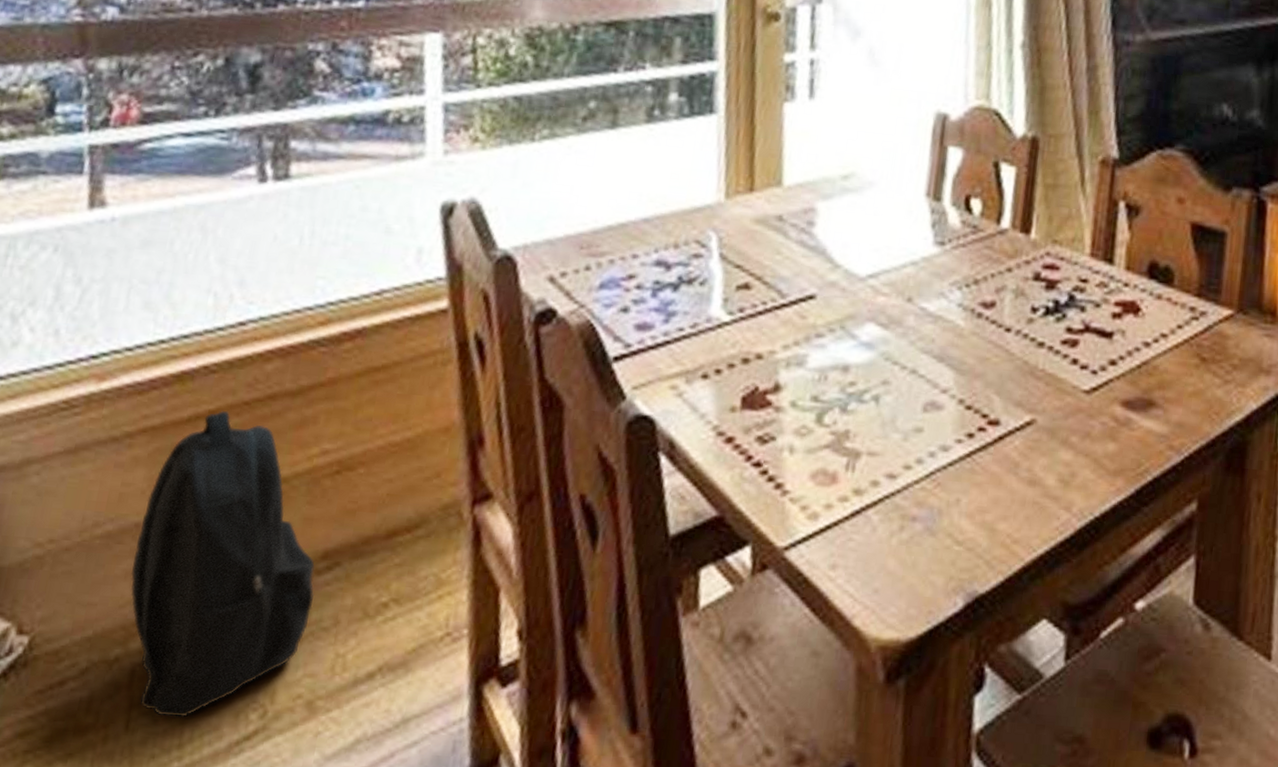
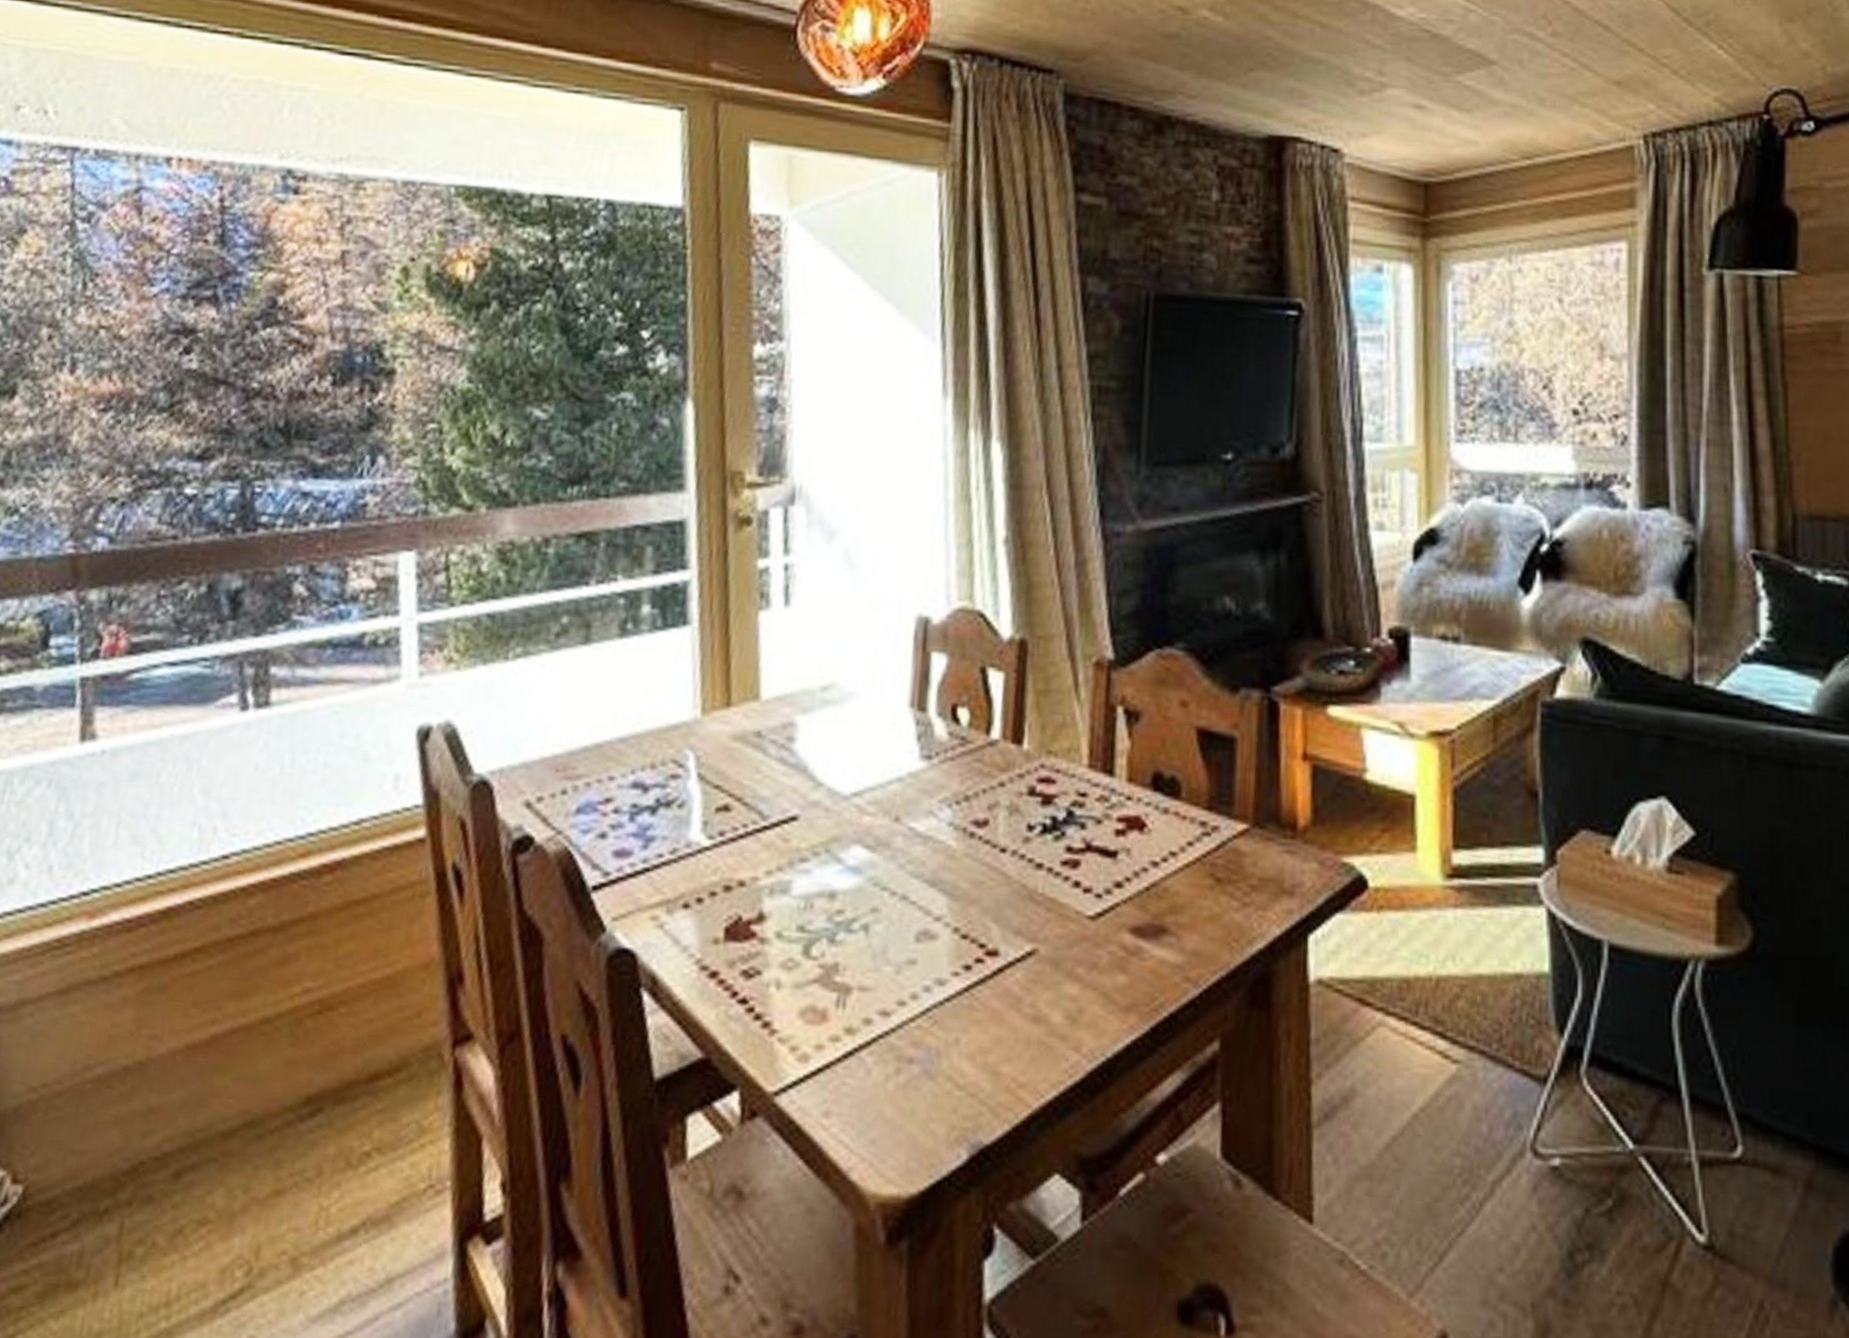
backpack: present [130,411,315,718] -> none [119,948,298,1274]

